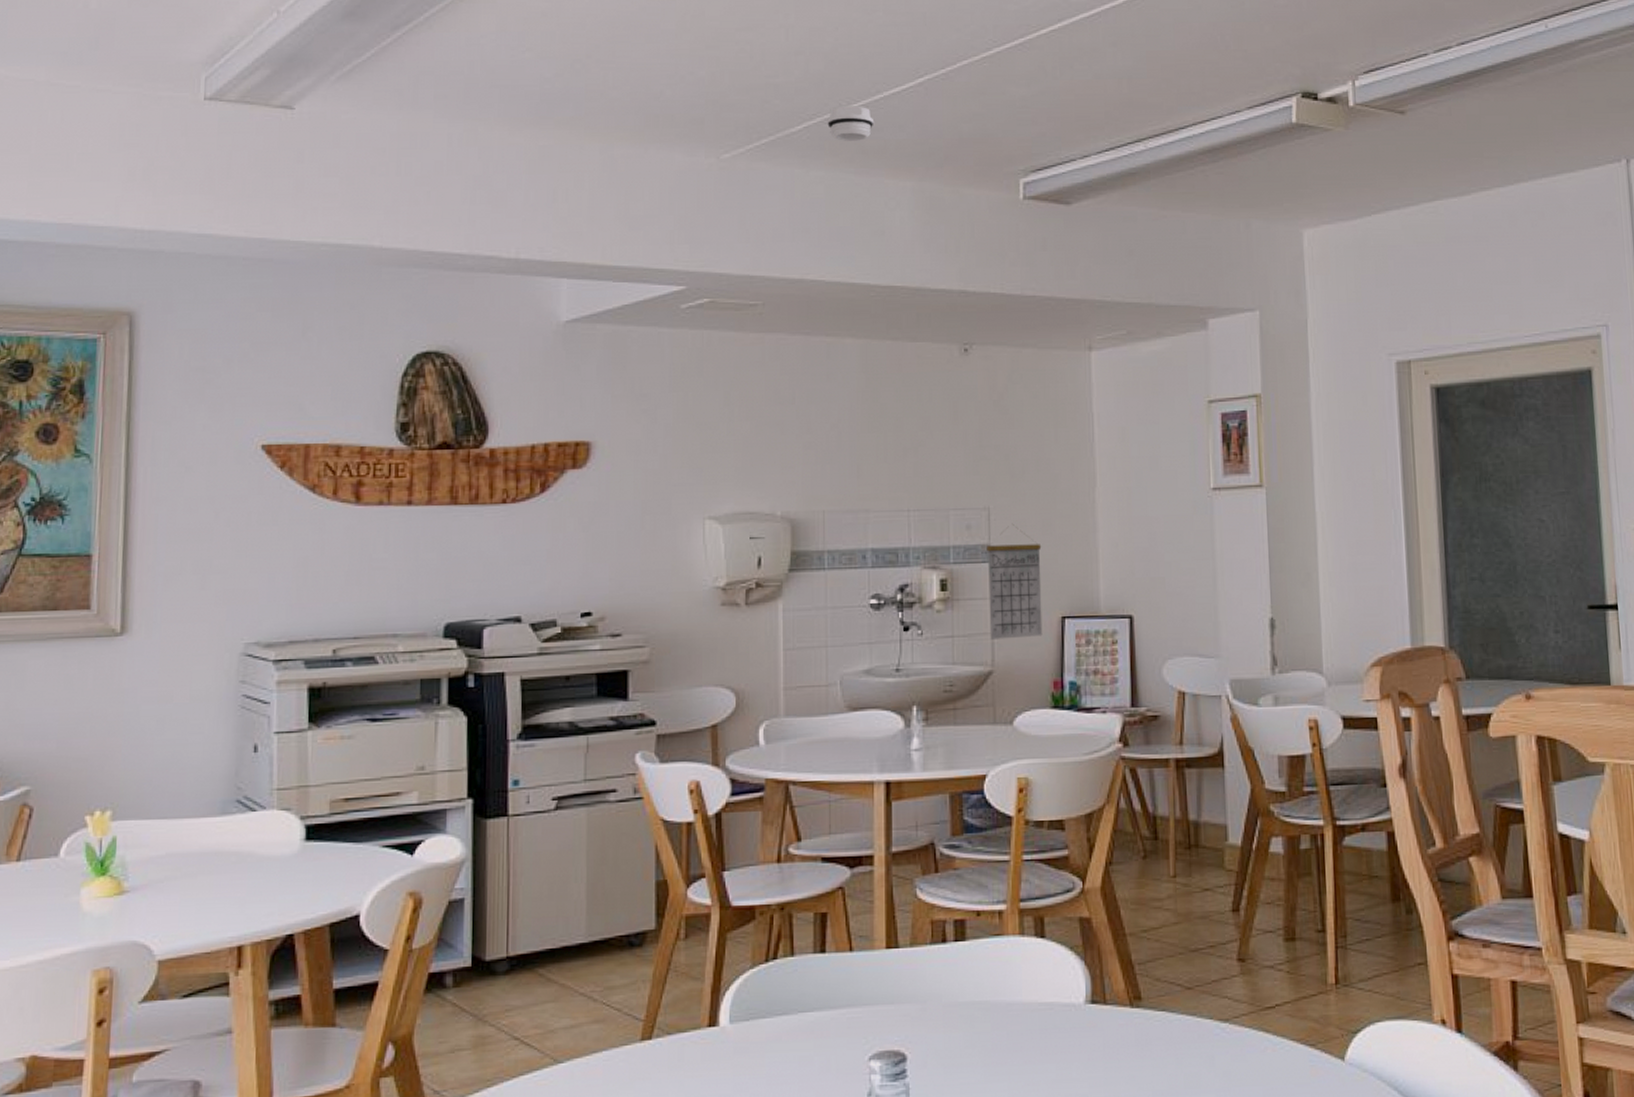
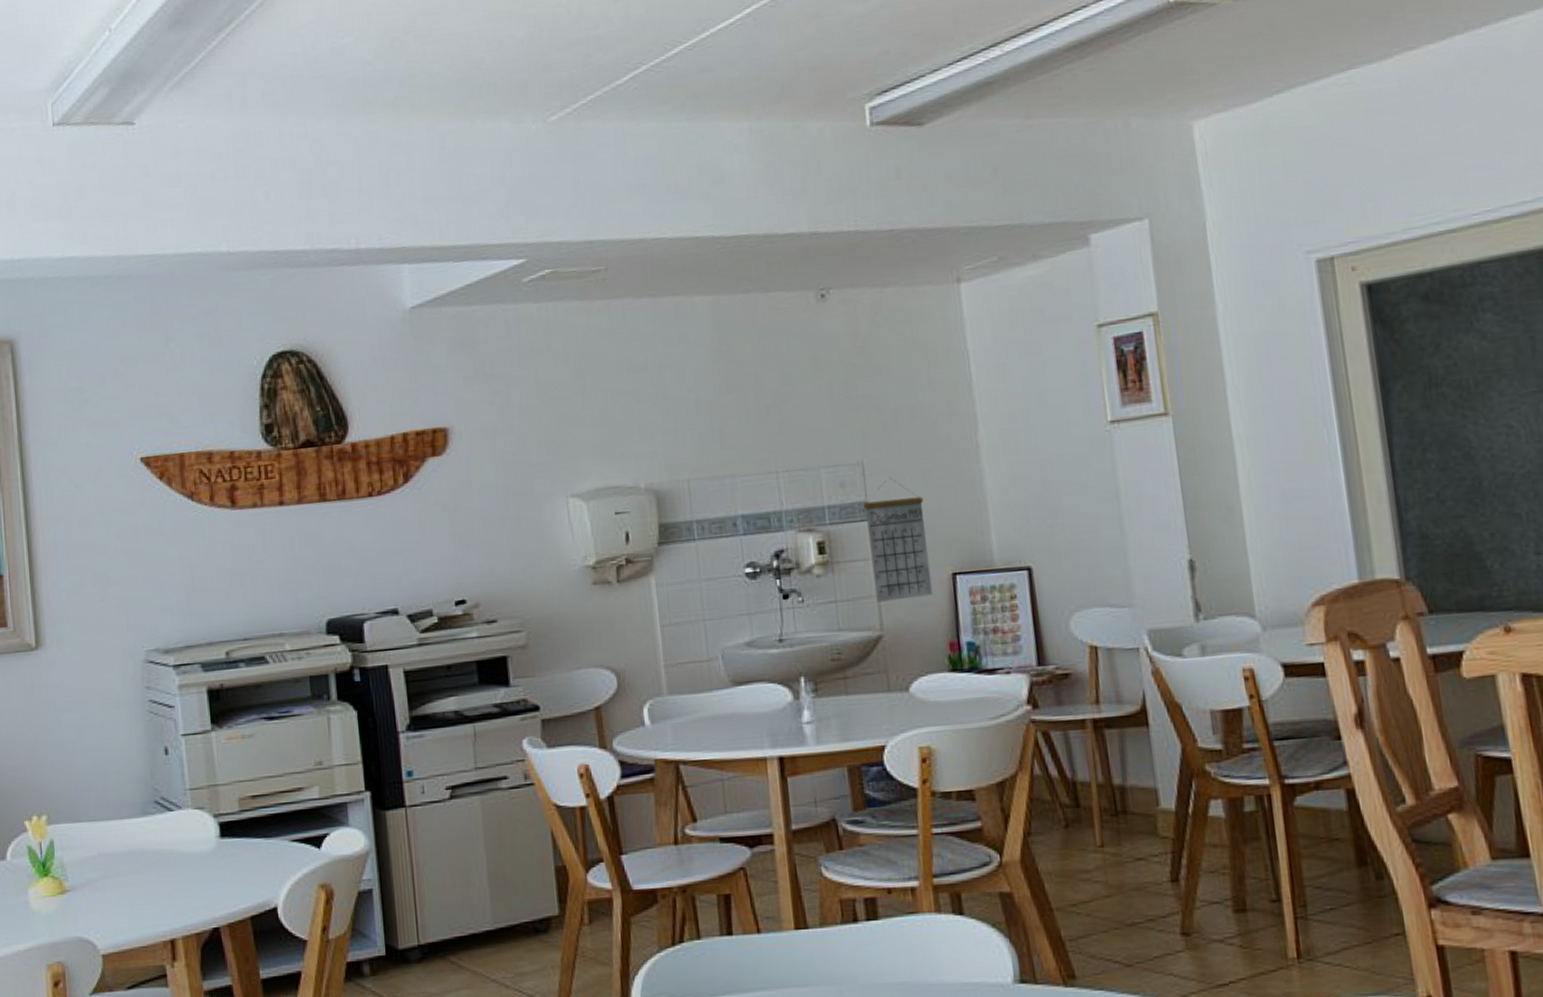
smoke detector: present [827,106,875,141] -> none [653,47,703,88]

